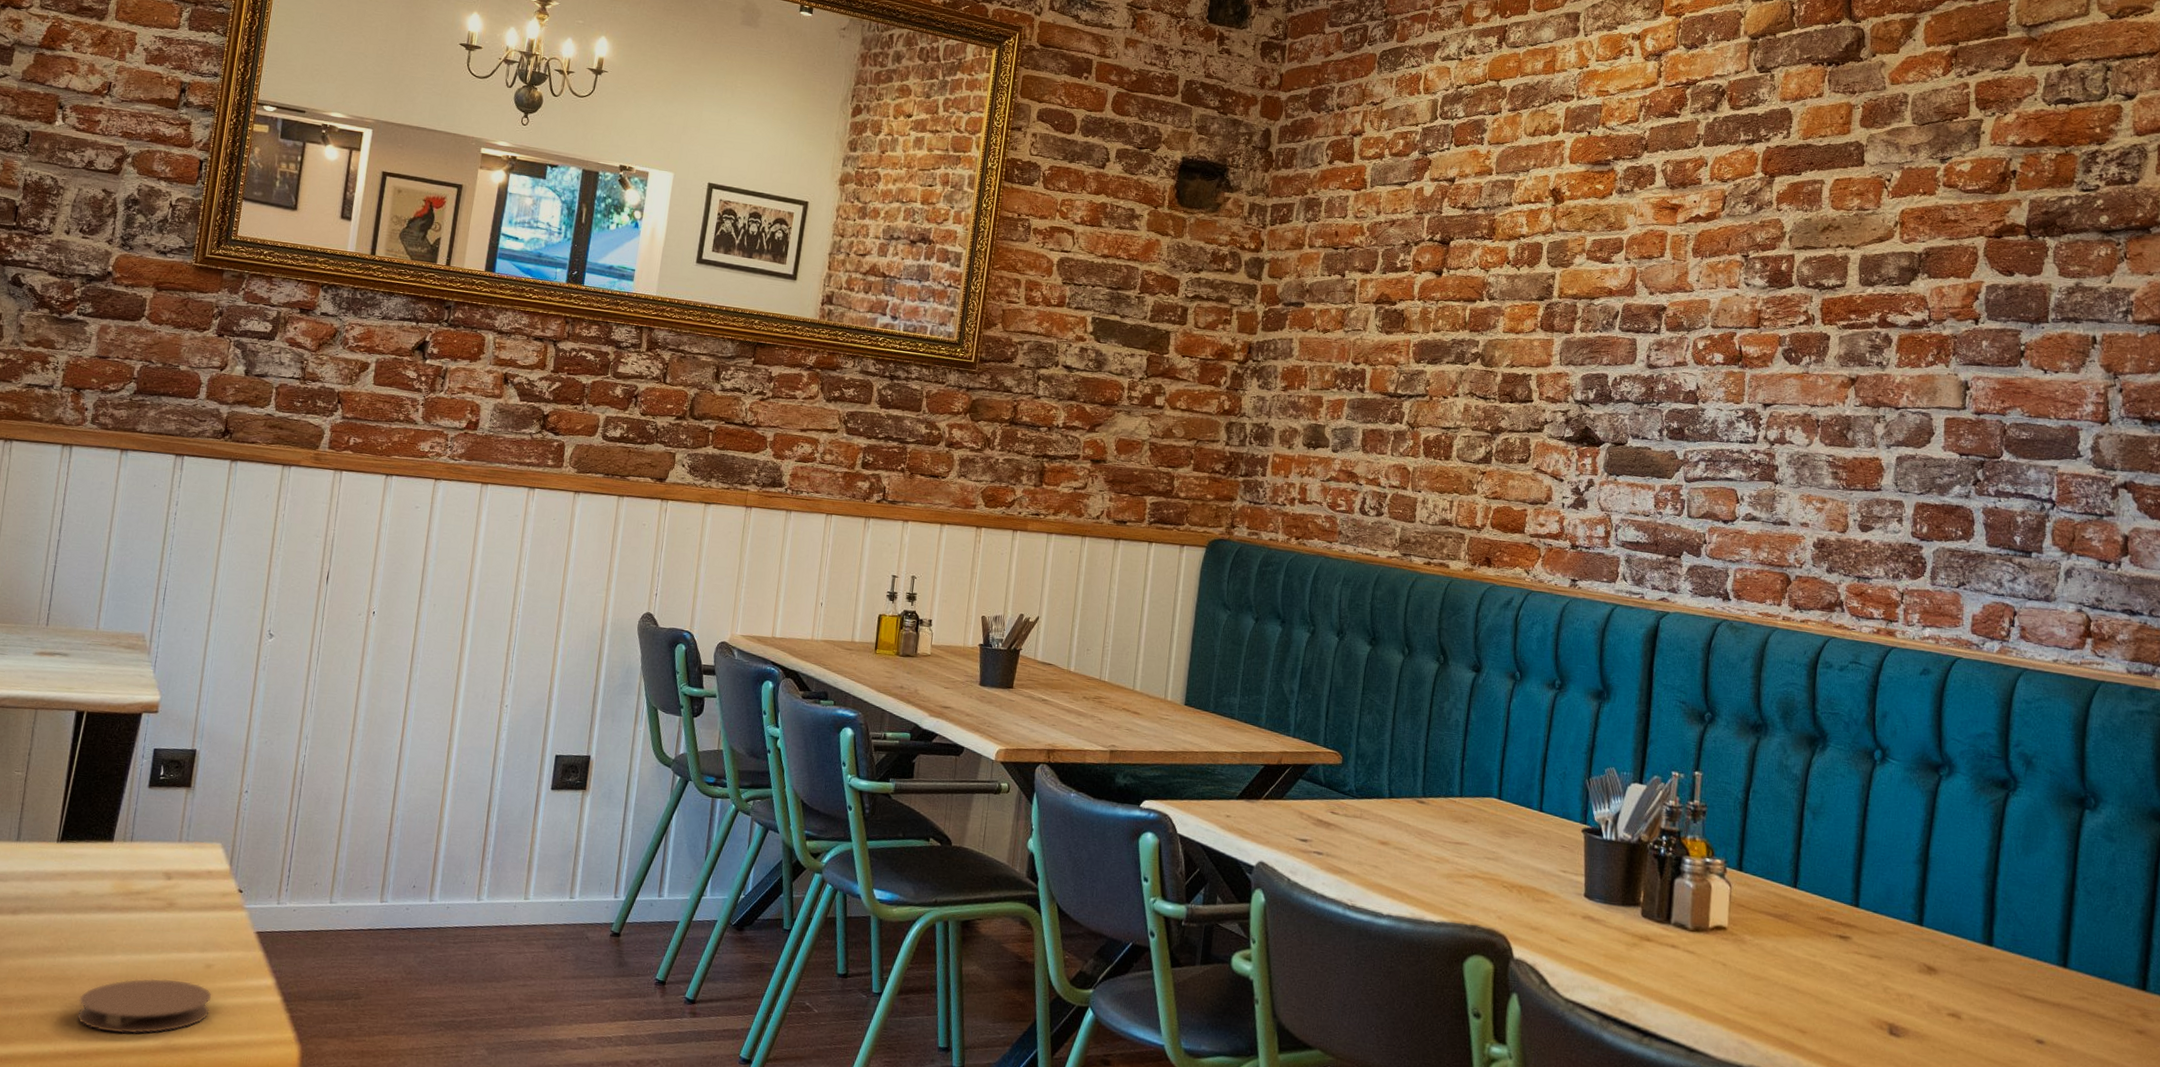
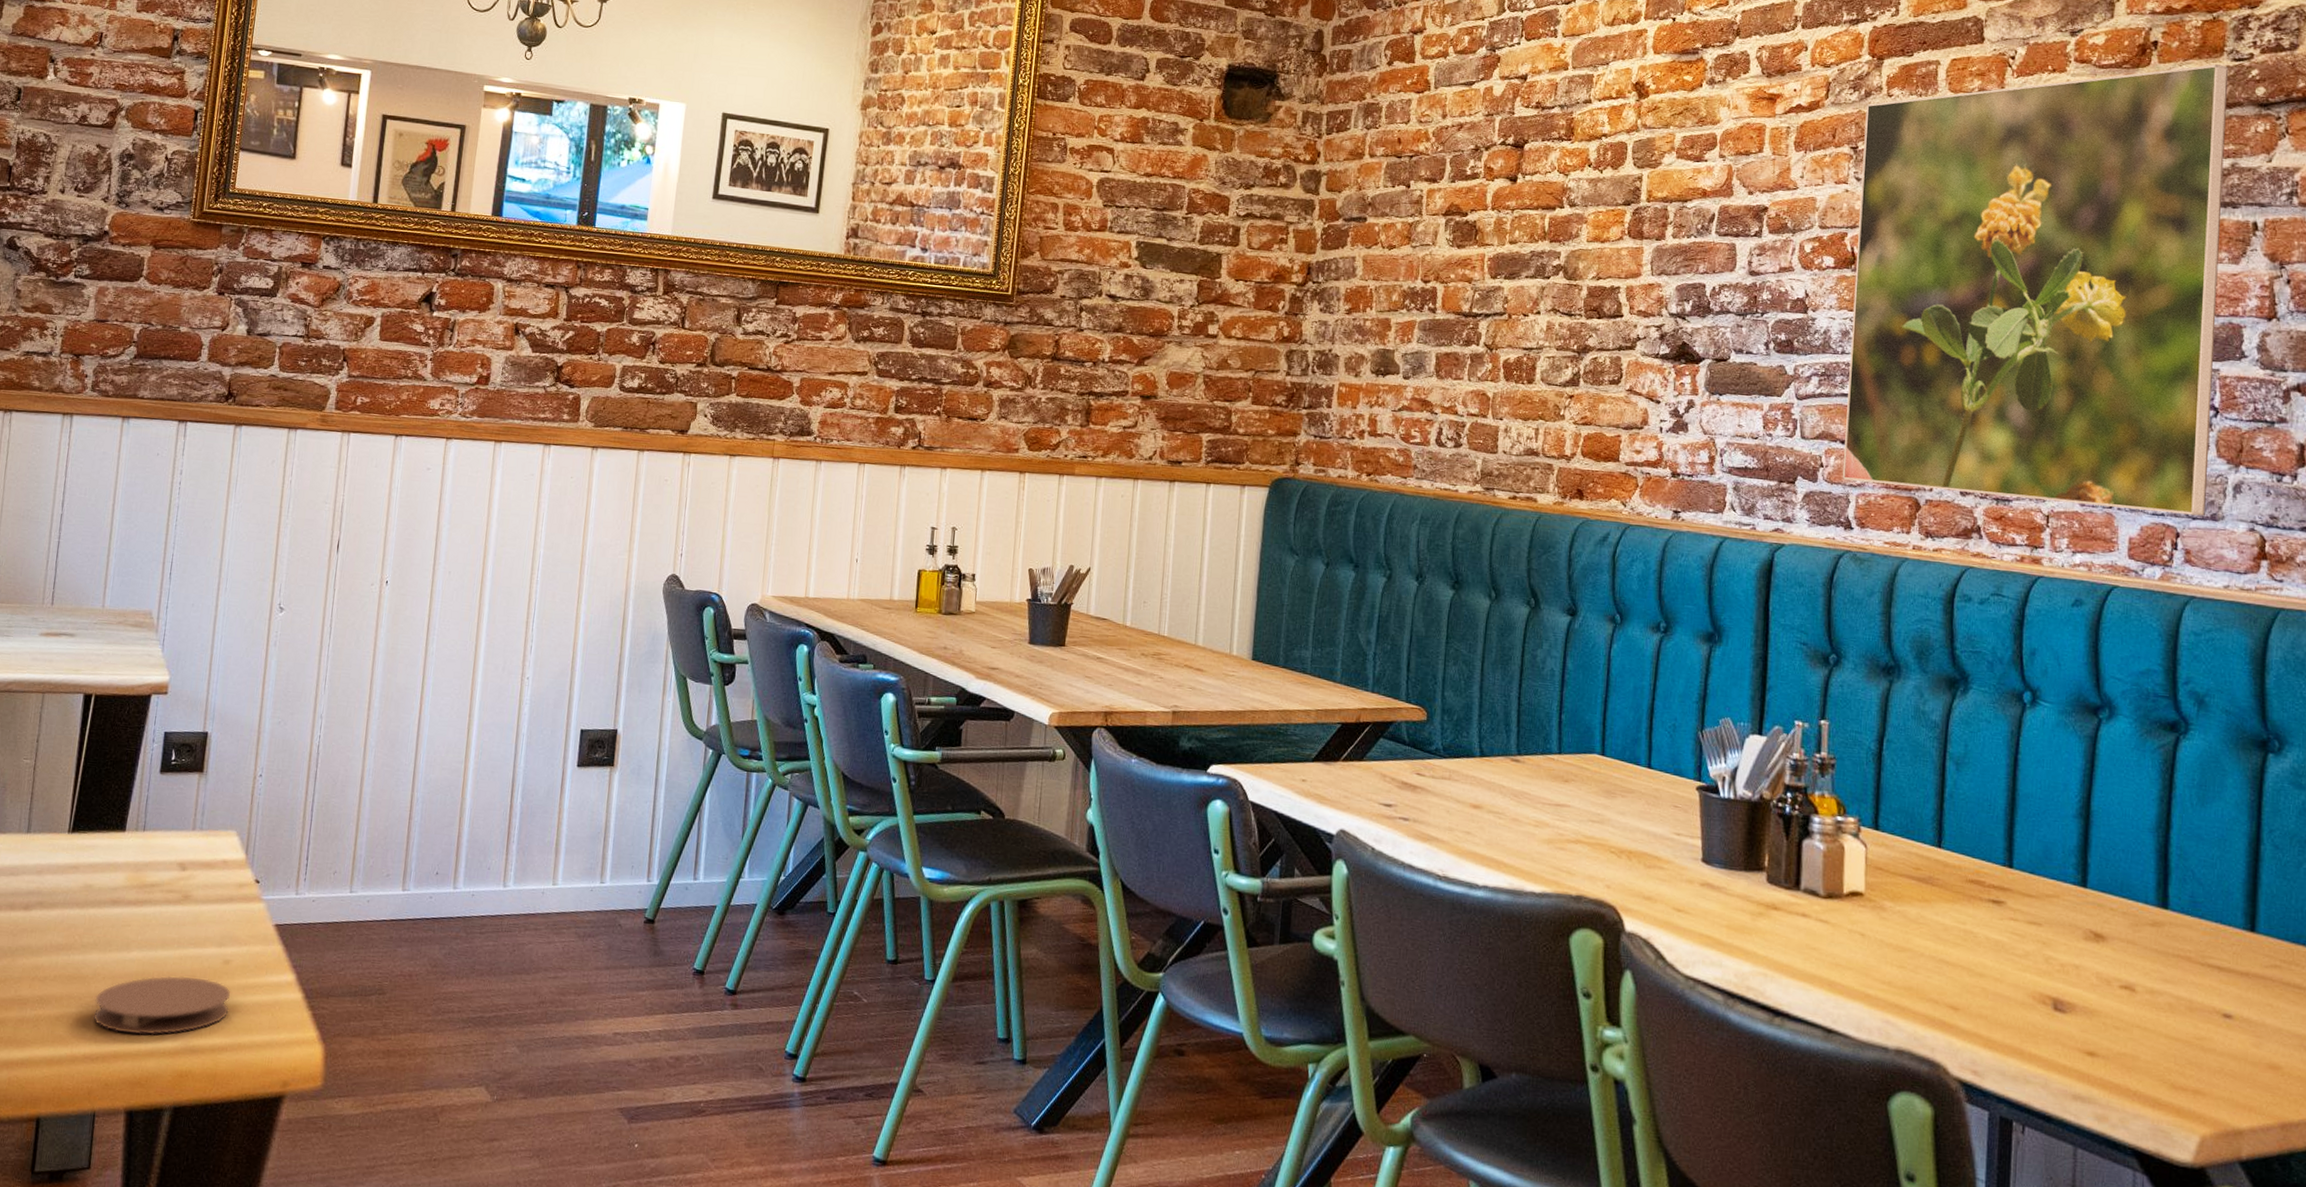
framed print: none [1722,193,2077,597] -> present [1842,64,2229,516]

